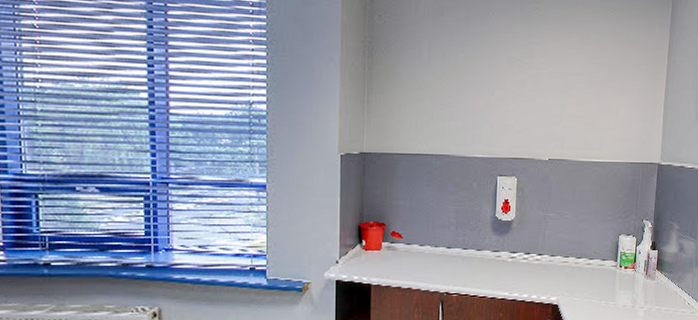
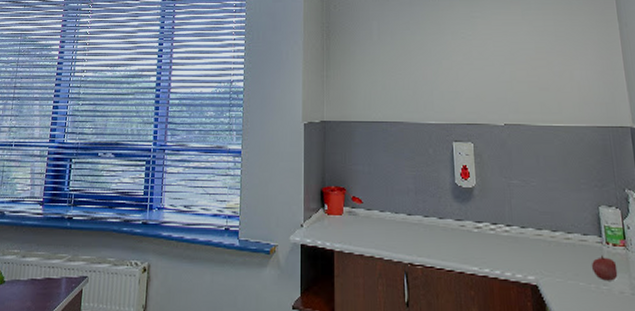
apple: none [604,277,625,297] -> present [591,255,618,281]

